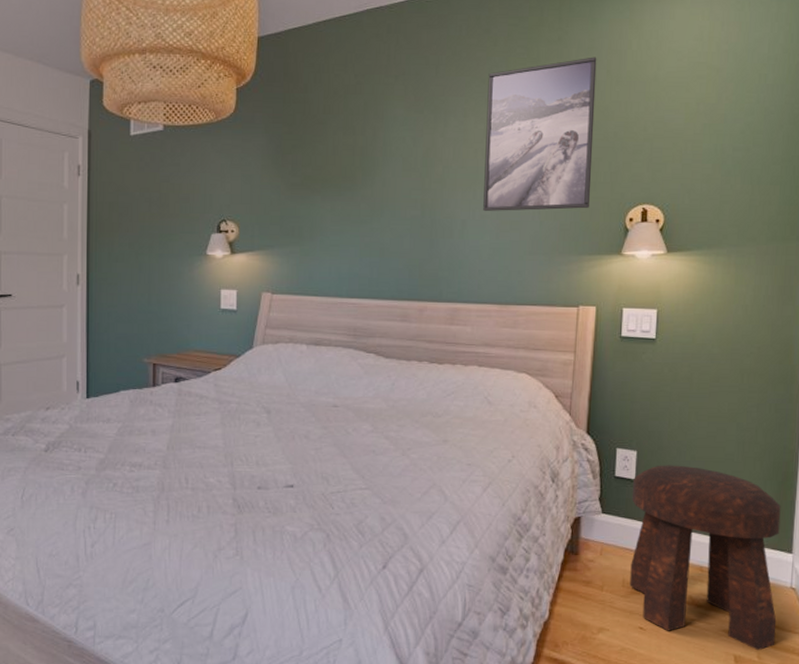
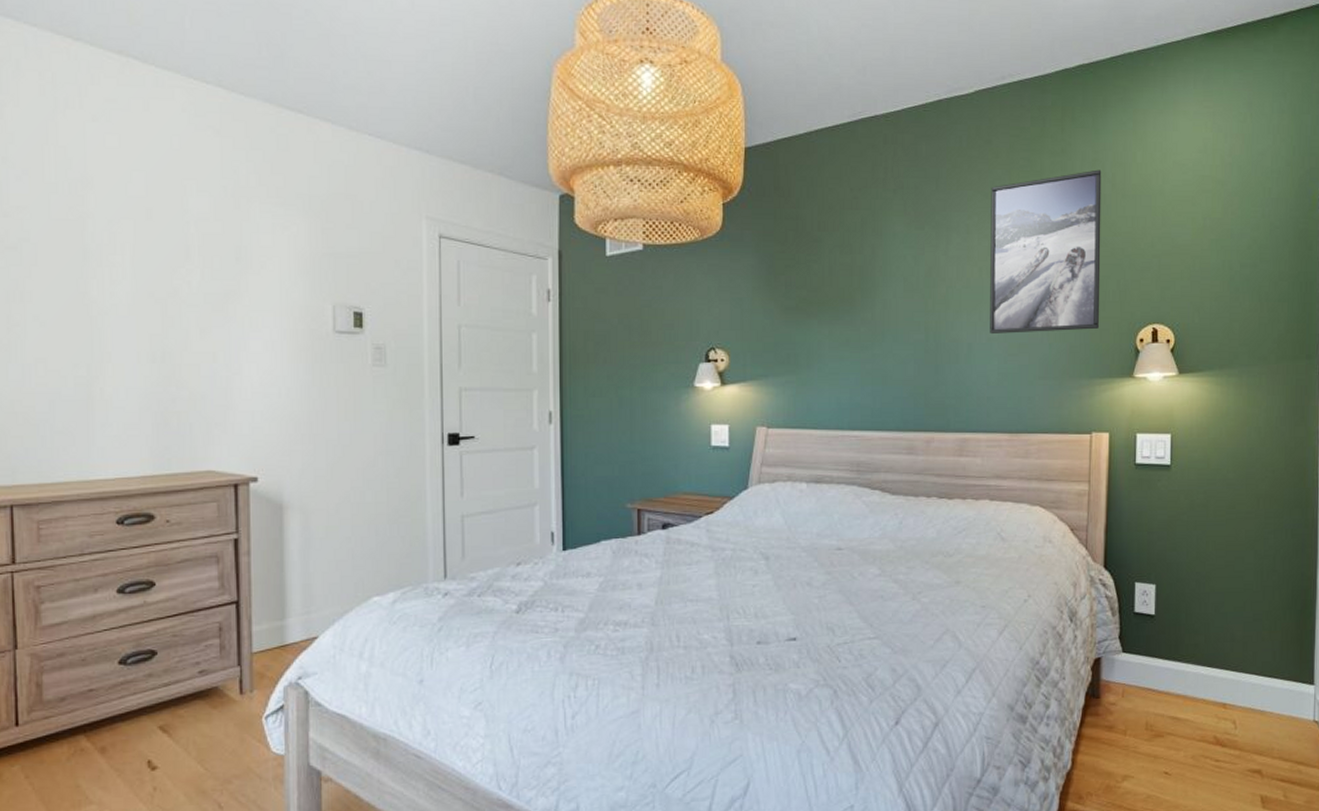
stool: present [630,465,781,651] -> none [1152,597,1301,790]

